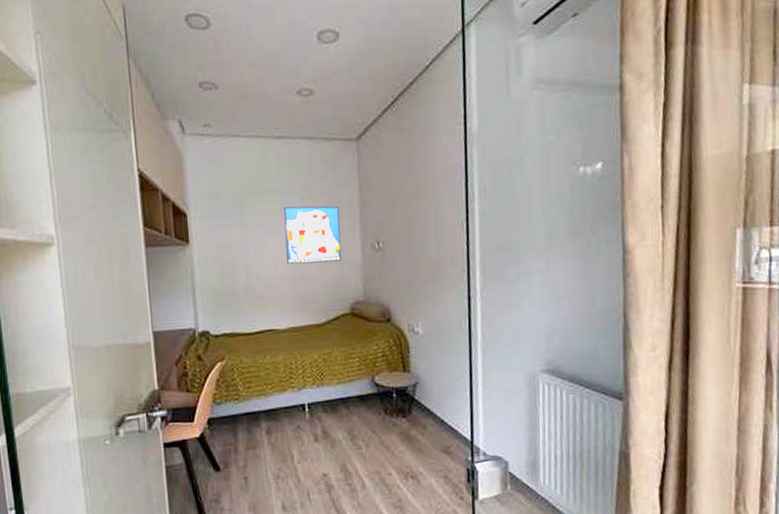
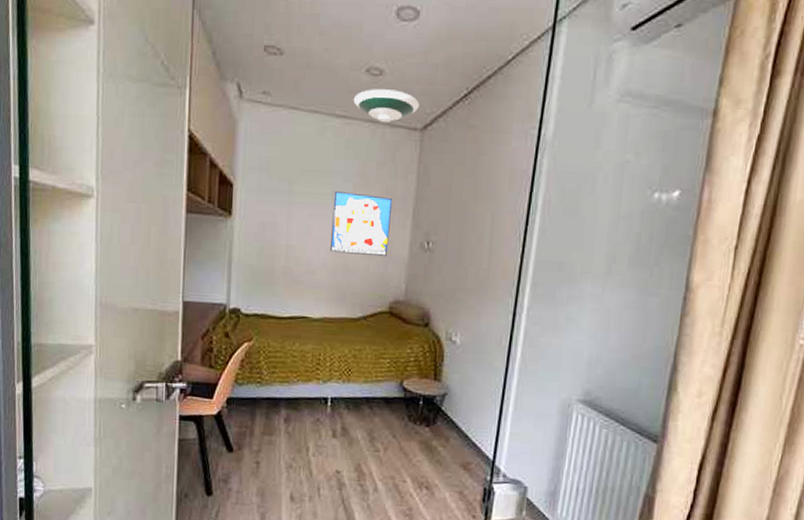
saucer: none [289,106,351,137] -> present [353,89,419,122]

